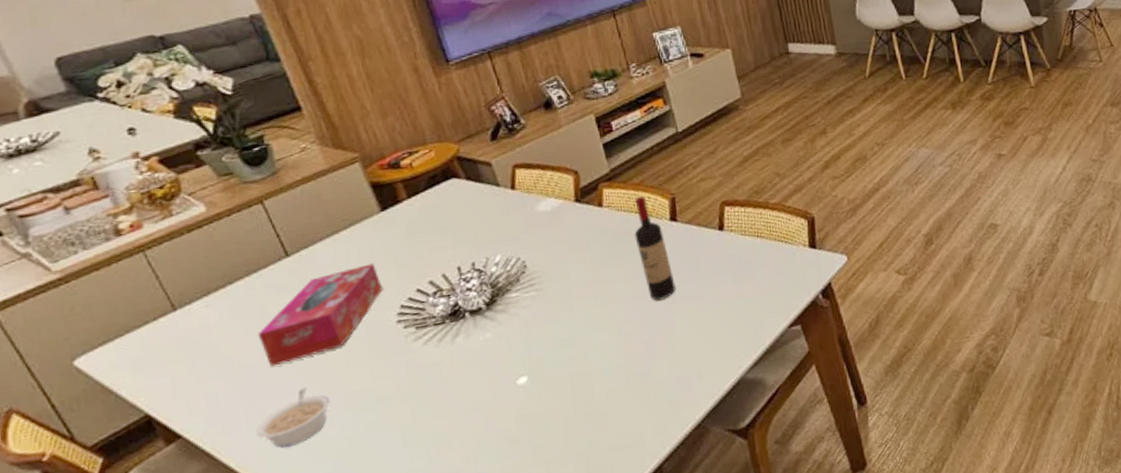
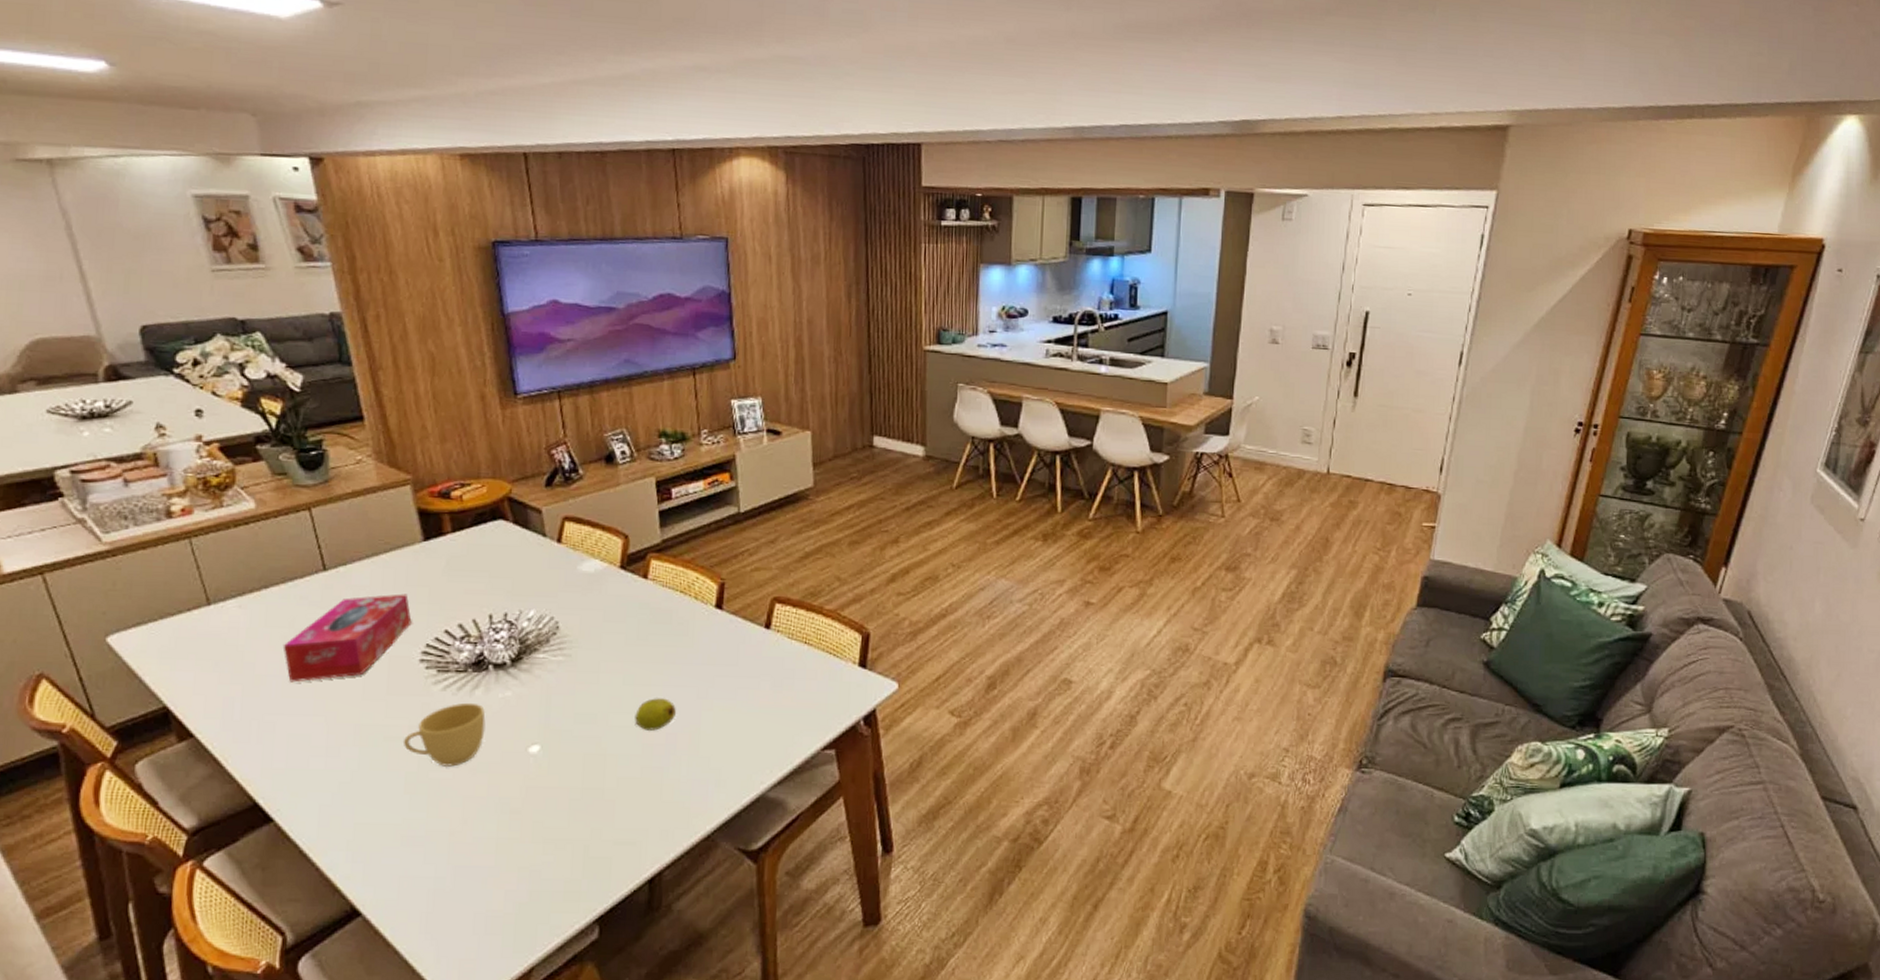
legume: present [256,388,331,448] -> none [265,711,342,769]
cup: none [393,350,472,415] -> present [403,702,486,767]
fruit: none [612,310,650,343] -> present [635,698,676,731]
wine bottle: present [634,195,676,301] -> none [675,575,709,692]

